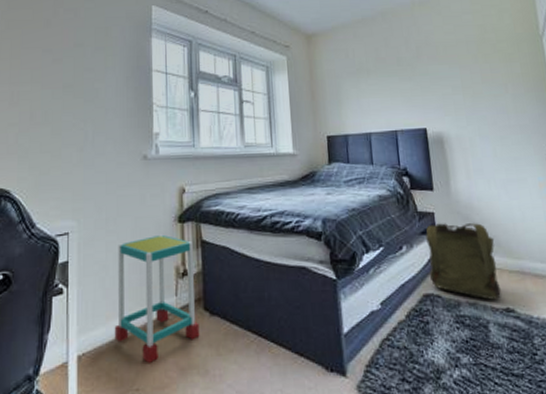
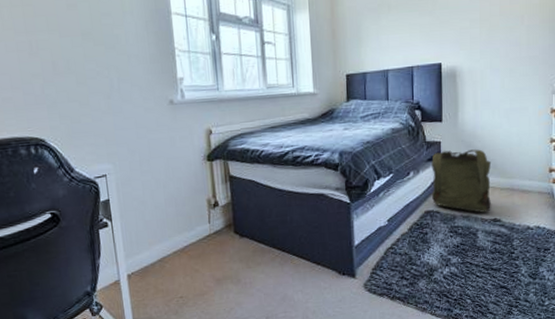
side table: present [114,234,200,363] -> none [153,172,232,277]

